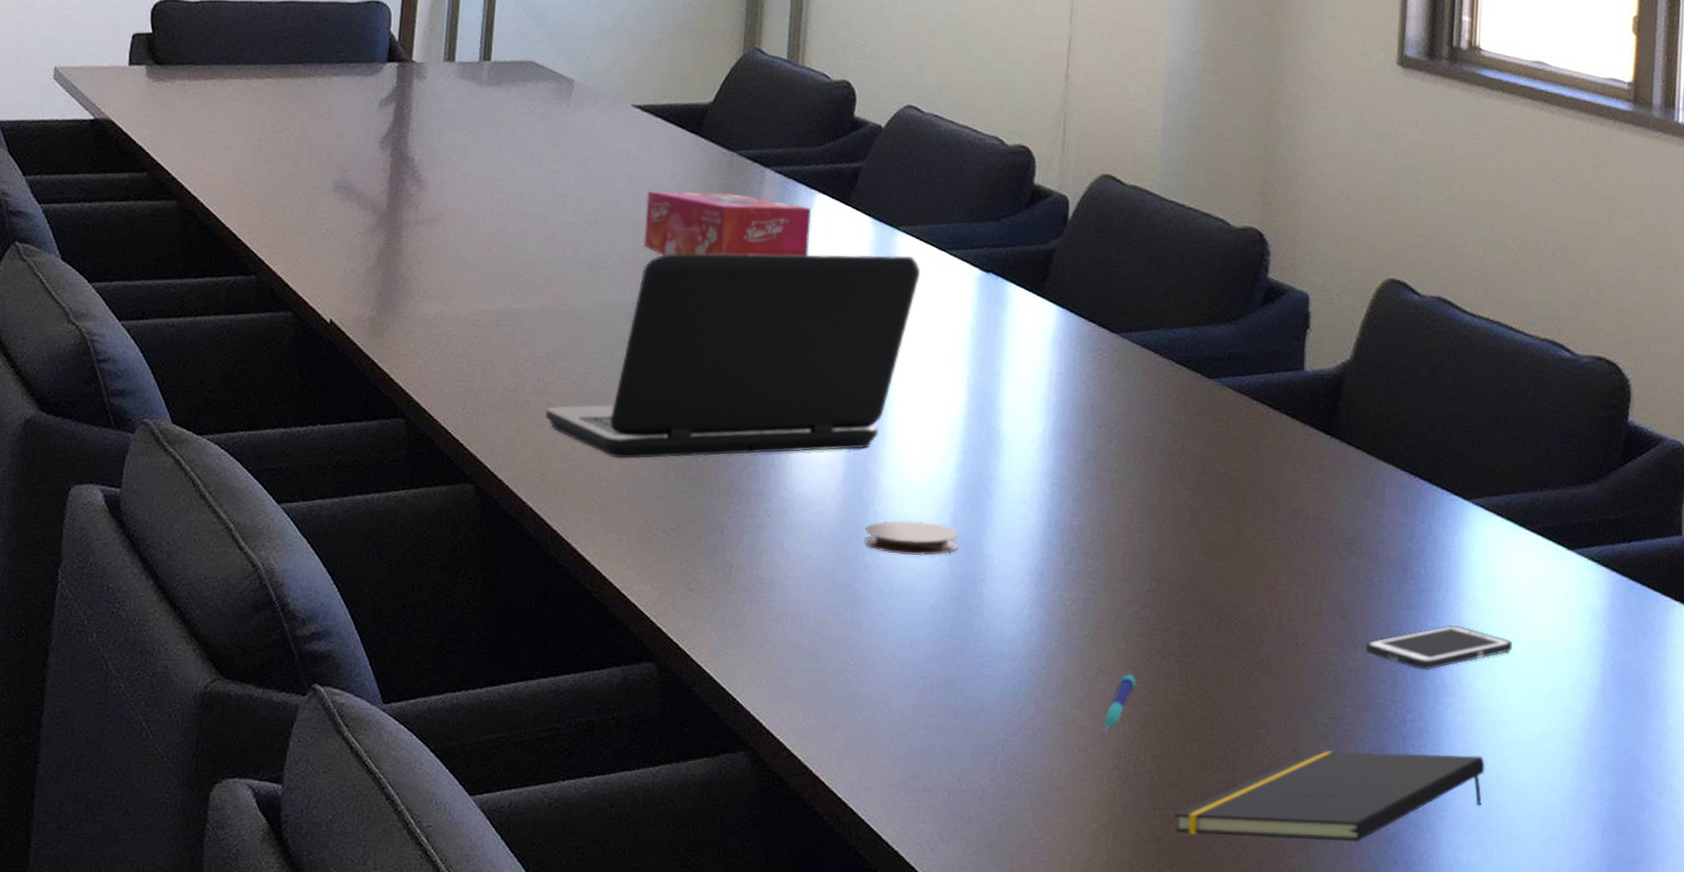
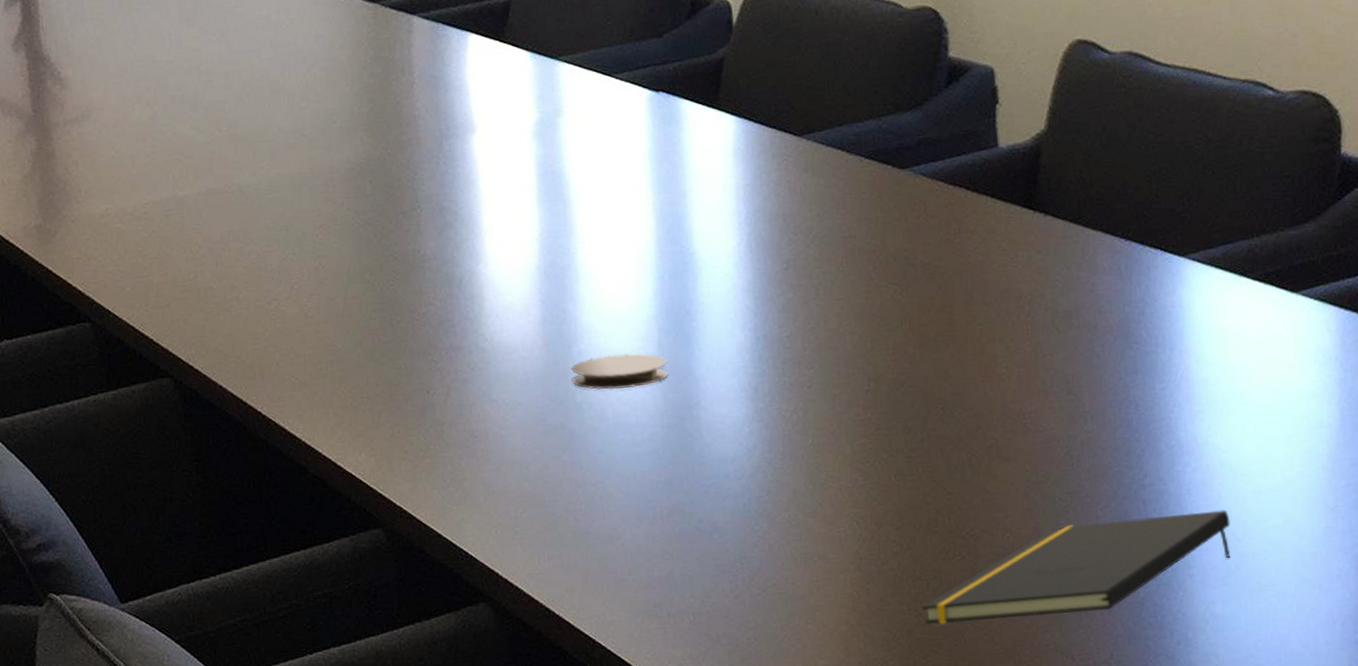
laptop: present [544,253,921,459] -> none [230,86,589,333]
tissue box: present [644,190,812,256] -> none [294,46,470,121]
pen: present [1105,673,1136,730] -> none [840,476,867,534]
cell phone: present [1365,625,1512,670] -> none [1094,384,1245,433]

